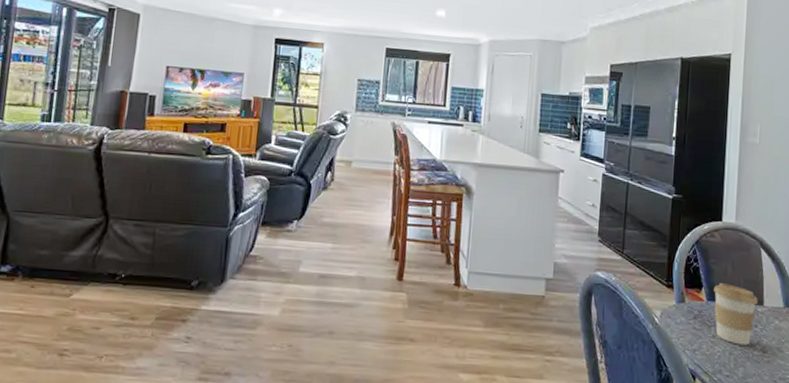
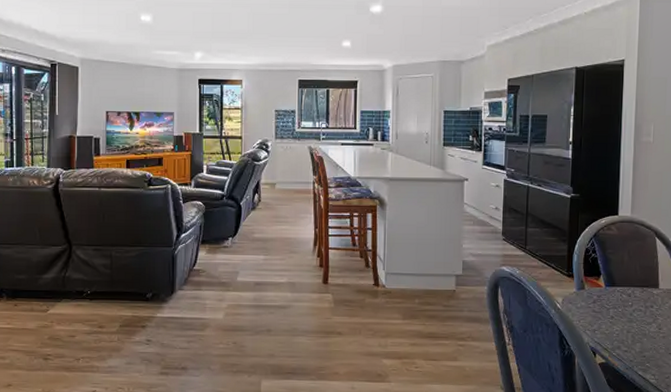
coffee cup: present [714,283,758,346] -> none [612,270,653,324]

